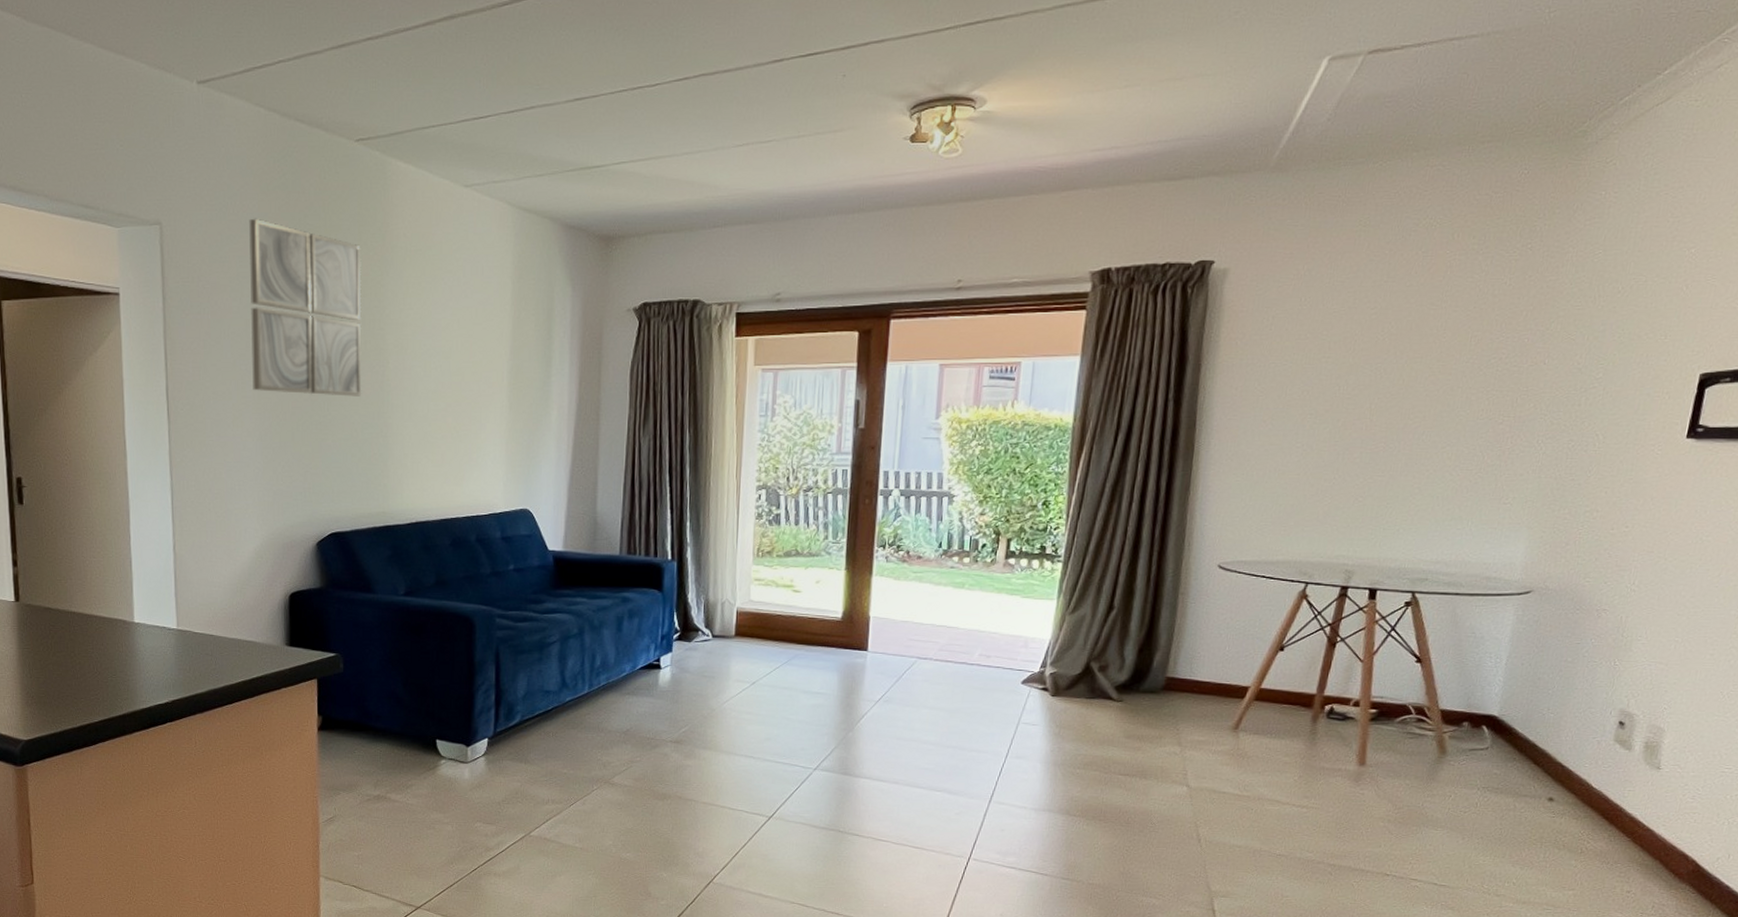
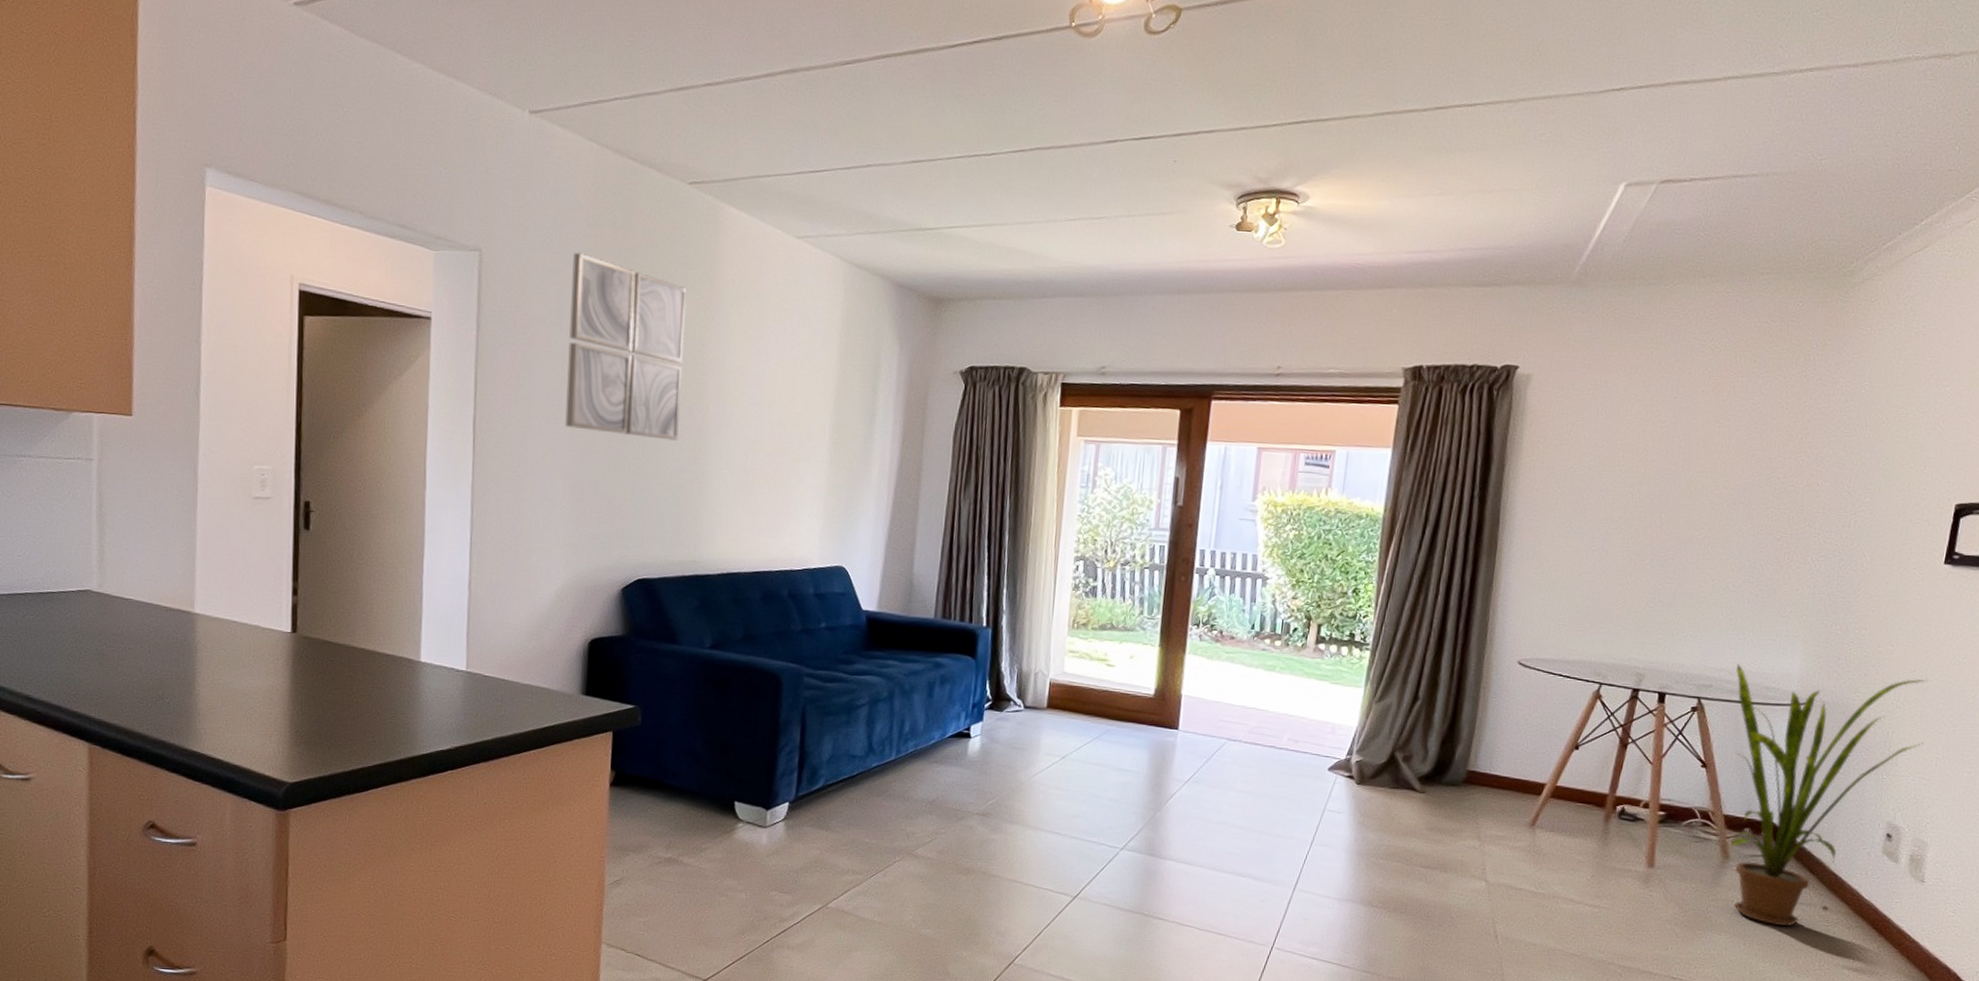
house plant: none [1446,555,1667,820] -> present [1729,664,1929,927]

